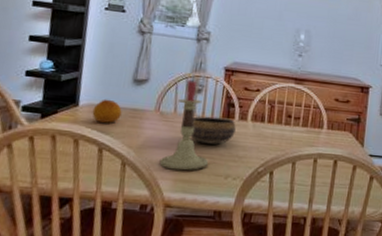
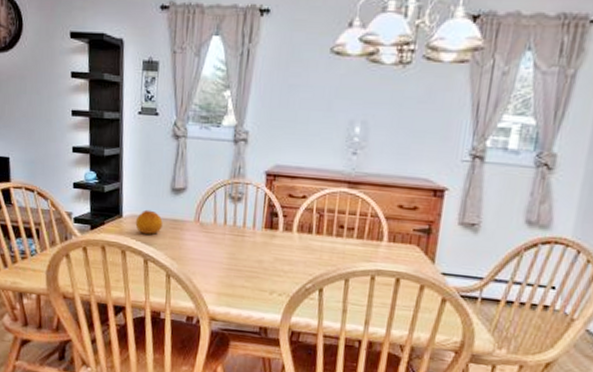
candlestick: present [159,80,208,171] -> none [202,187,251,284]
bowl: present [190,116,236,145] -> none [232,227,280,258]

